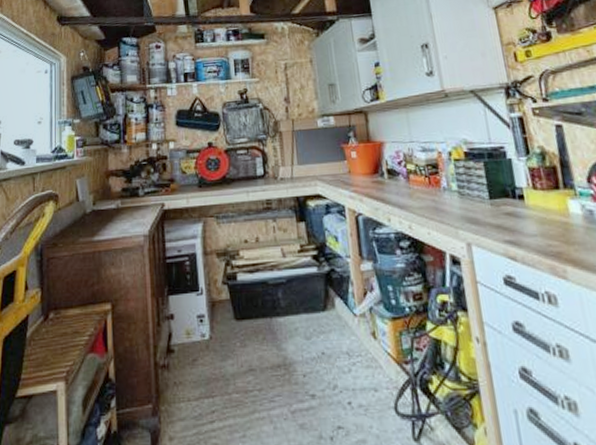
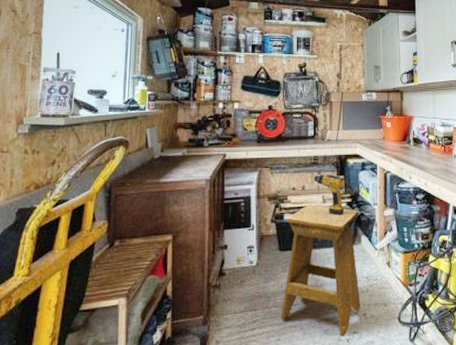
stool: none [241,260,344,433] -> present [281,204,361,336]
power drill: none [268,221,310,273] -> present [313,174,346,216]

